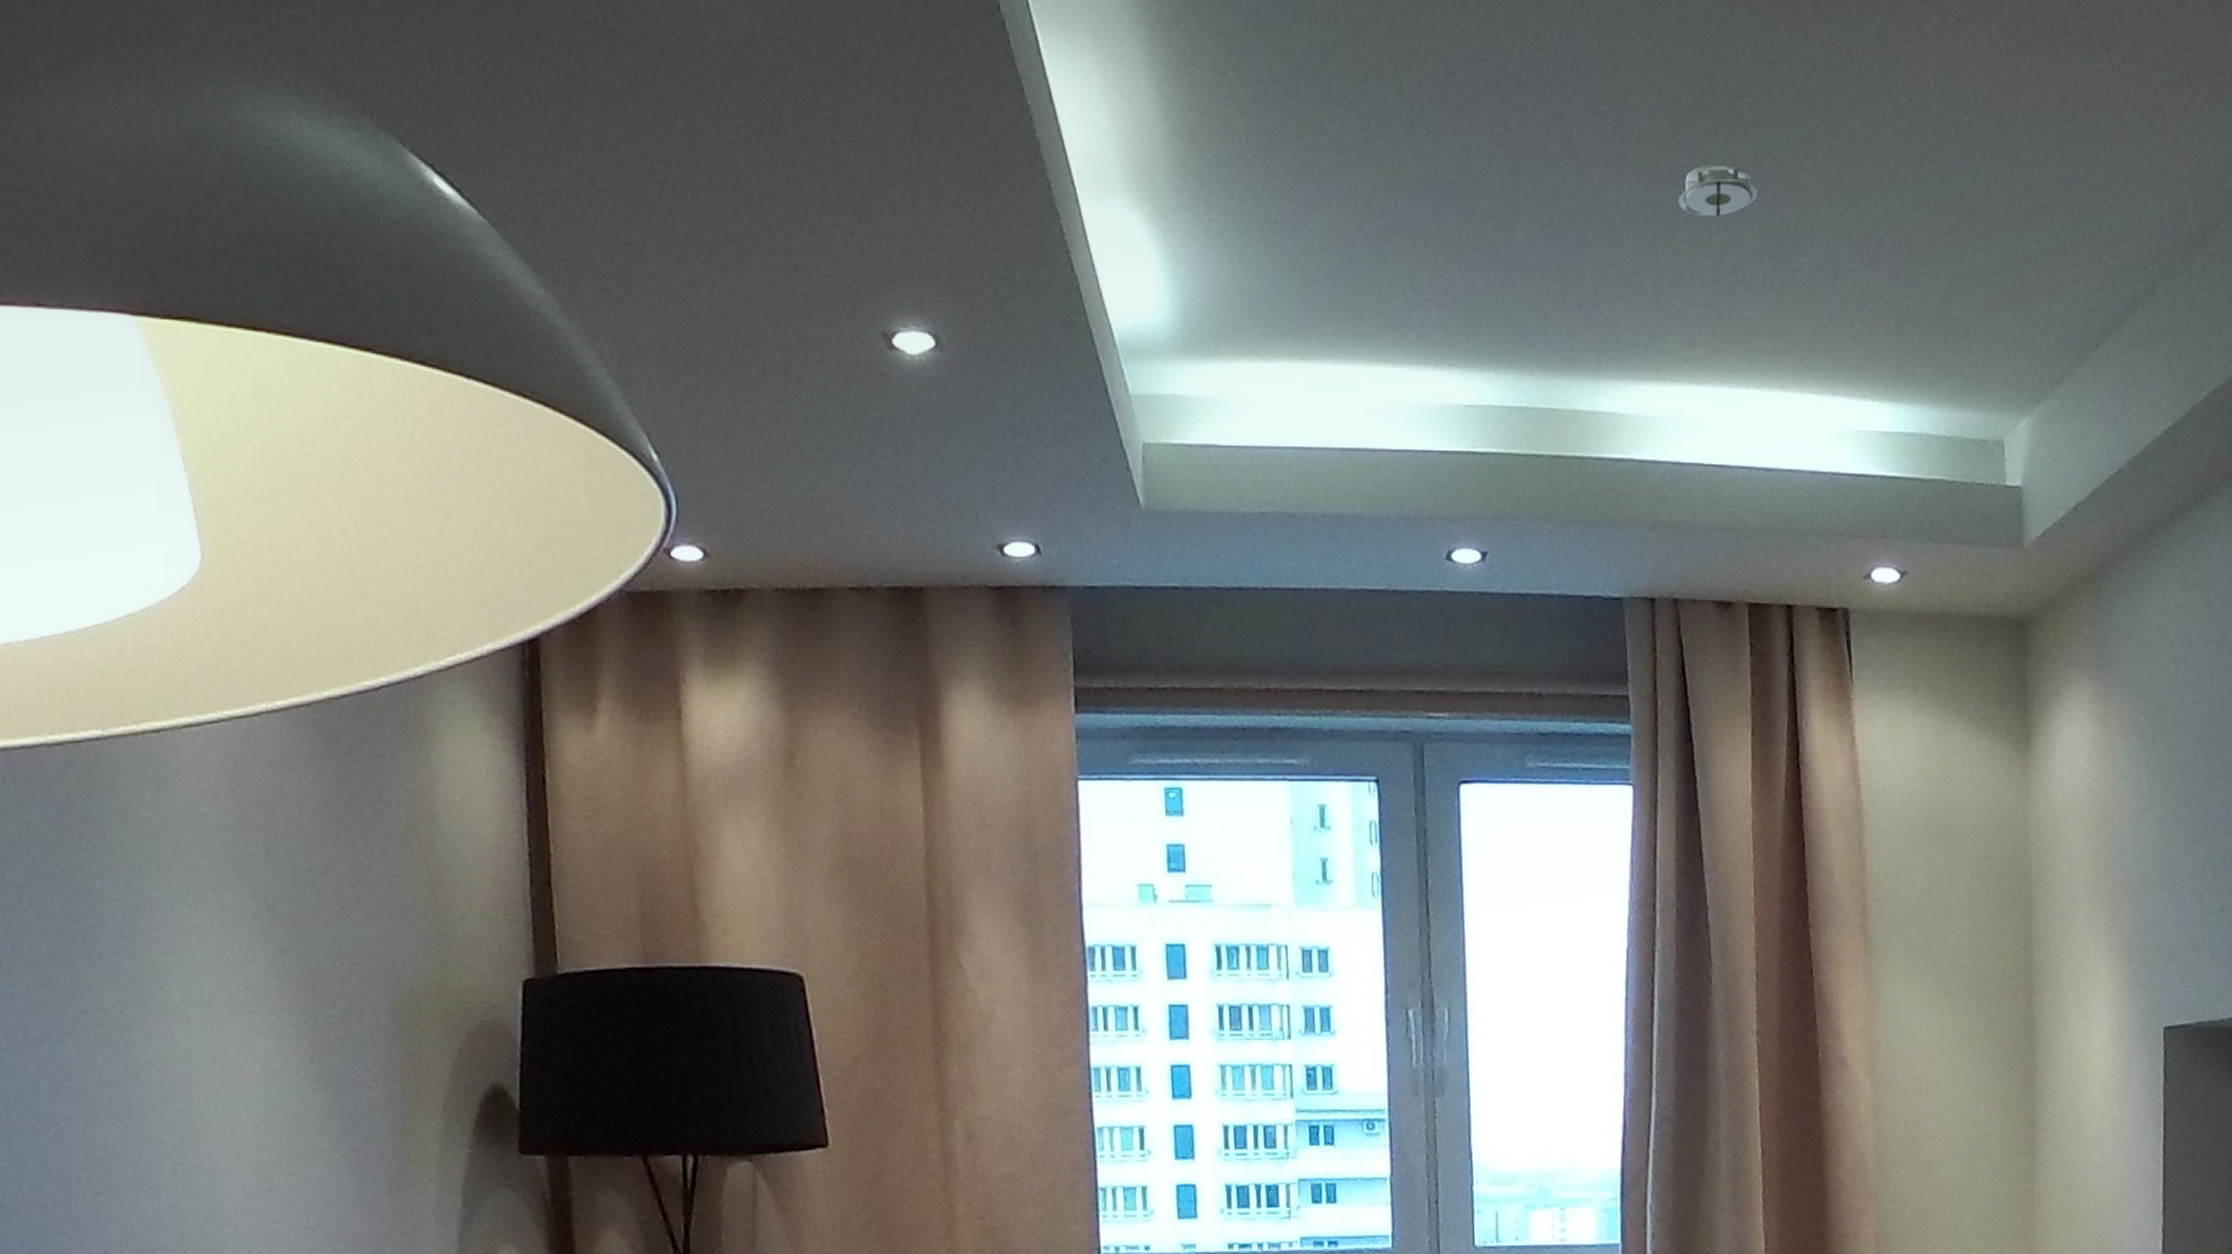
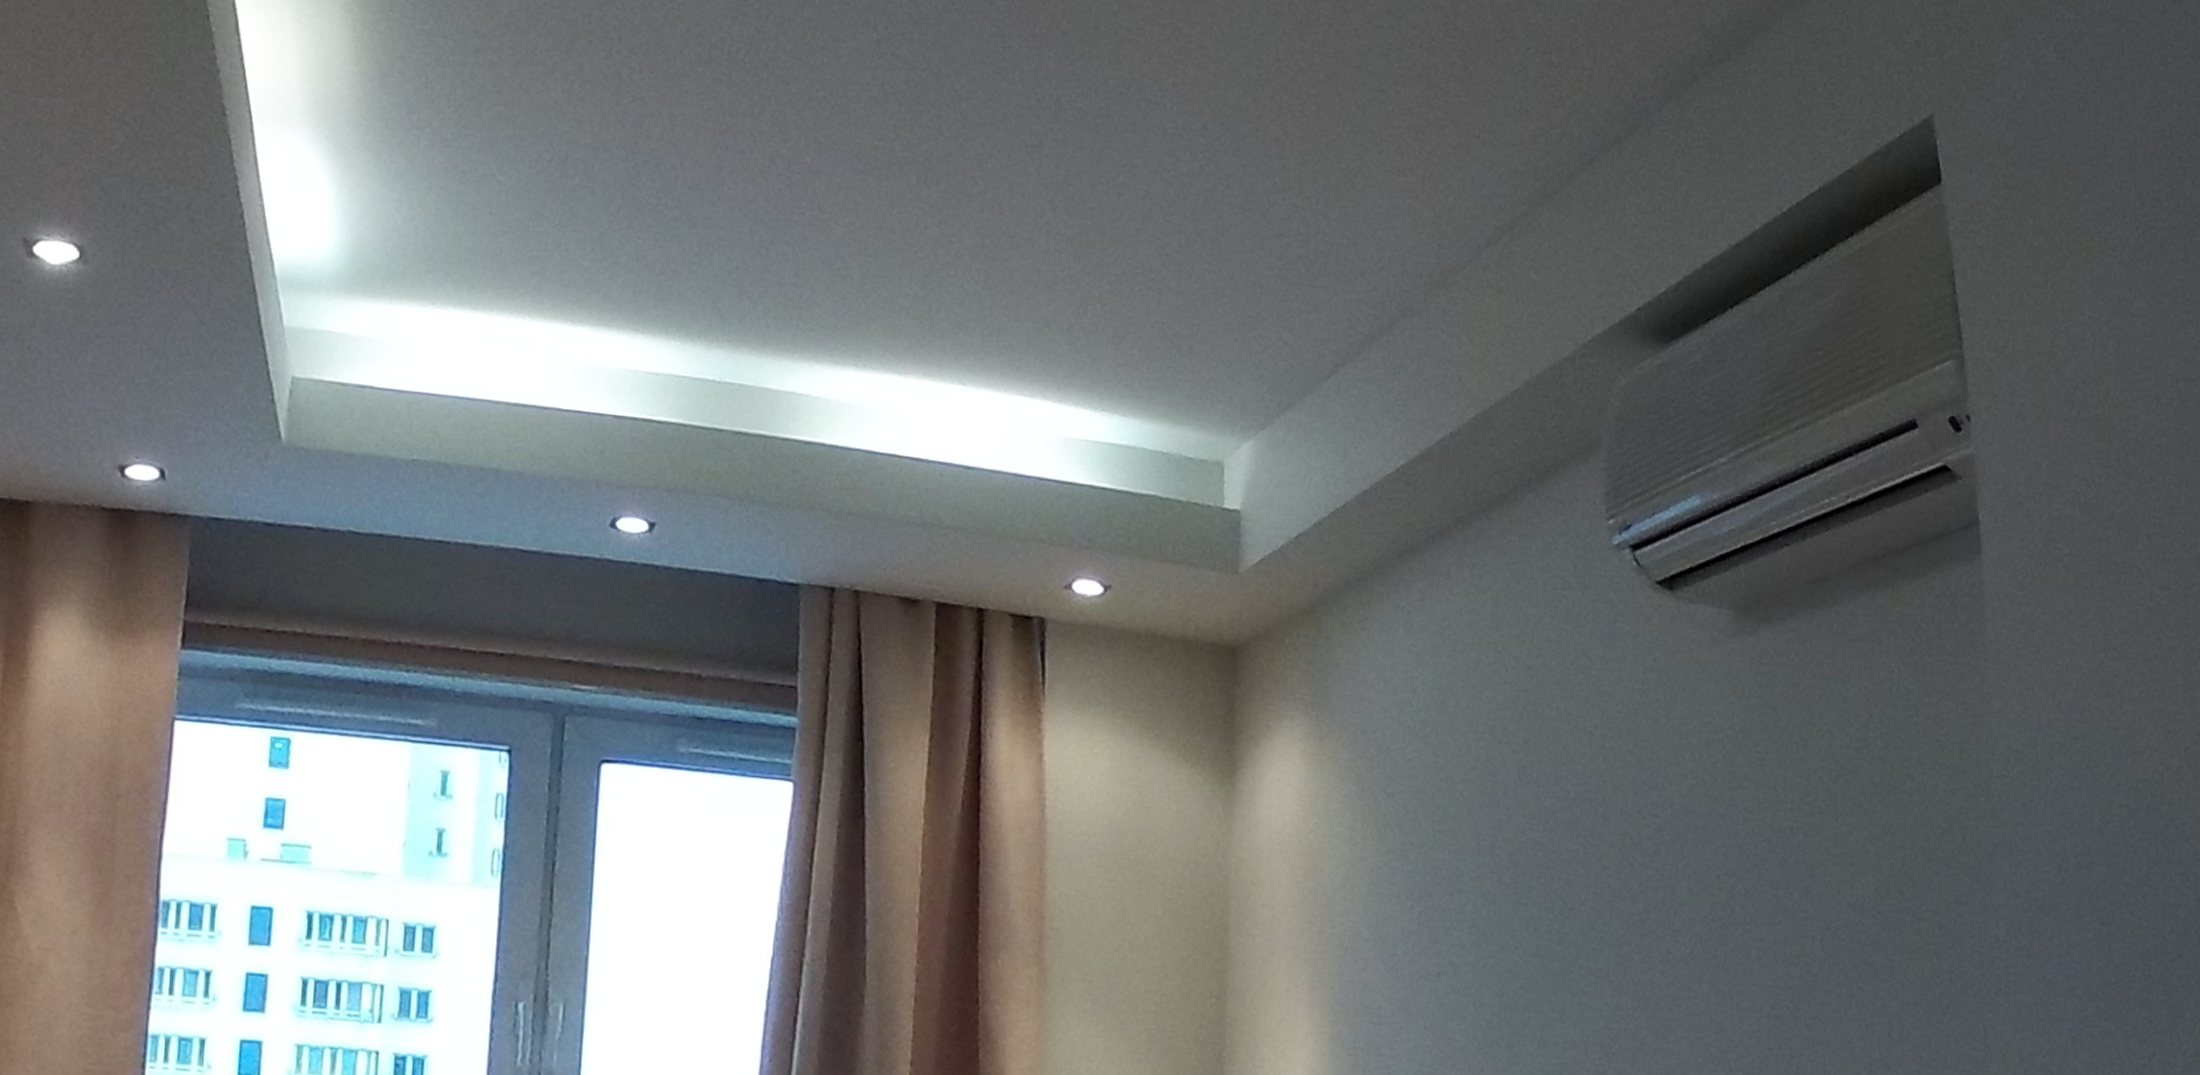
smoke detector: present [1675,162,1758,221] -> none [888,158,978,212]

